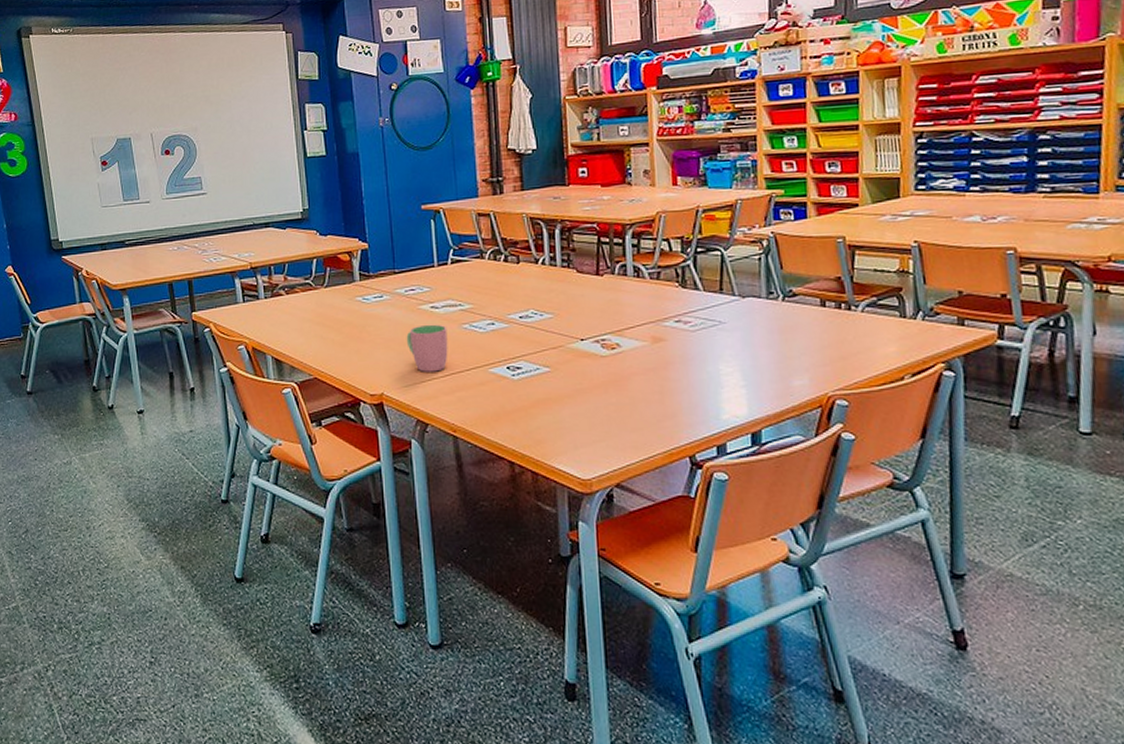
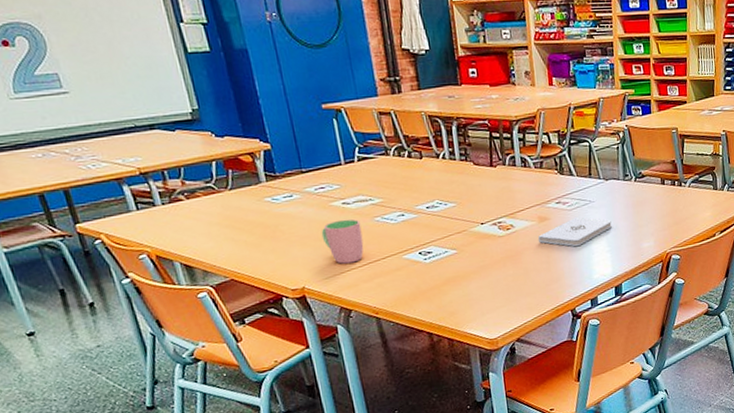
notepad: none [651,340,749,377] -> present [538,217,612,247]

